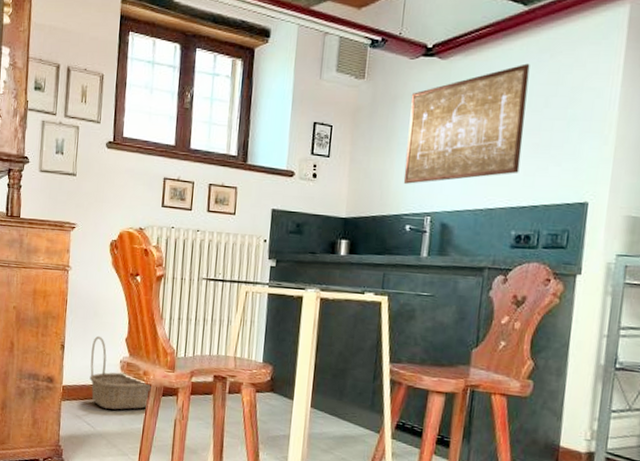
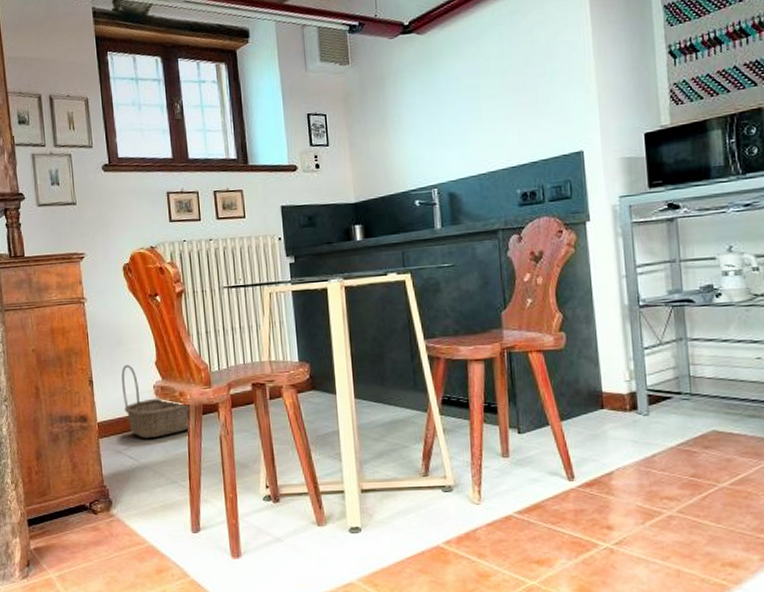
wall art: present [403,63,530,184] -> none [397,27,513,160]

